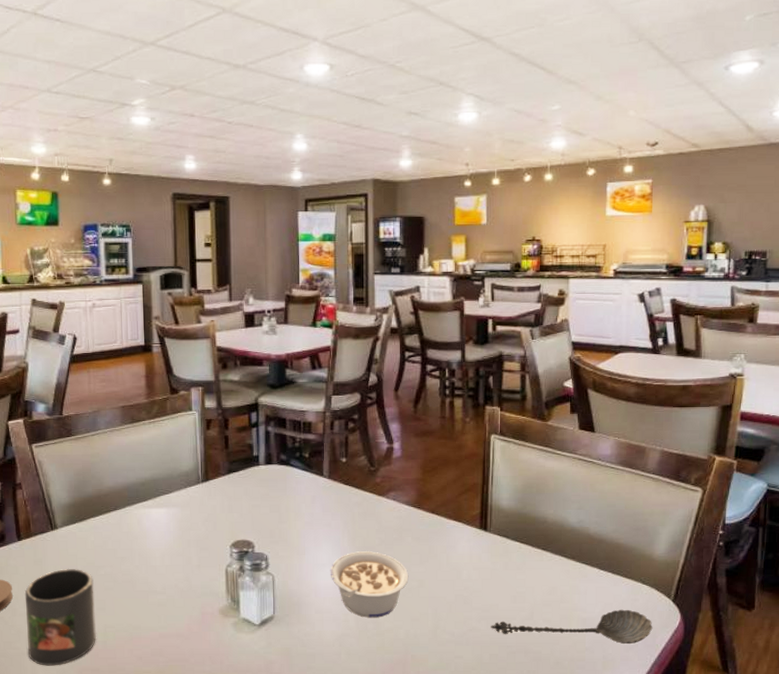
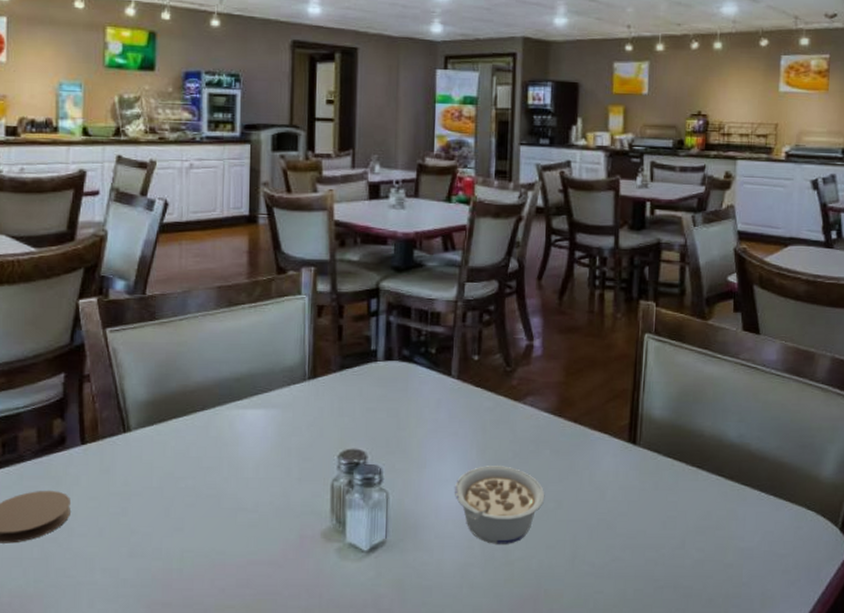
mug: present [24,568,97,666] -> none [85,479,171,598]
spoon: present [491,609,653,645] -> none [636,538,818,579]

